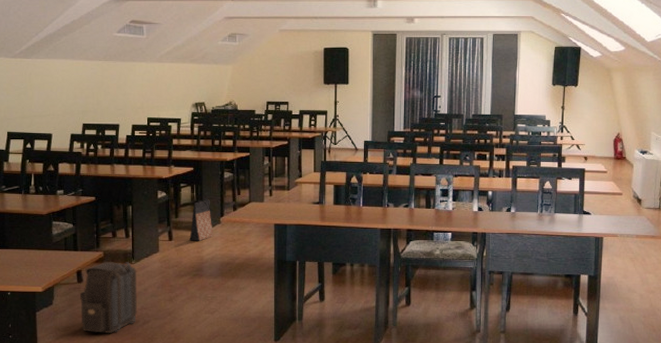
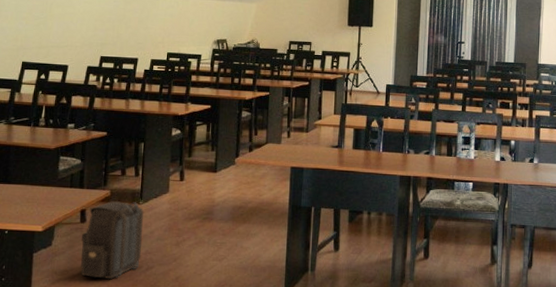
bag: present [189,197,214,241] -> none [201,137,228,182]

